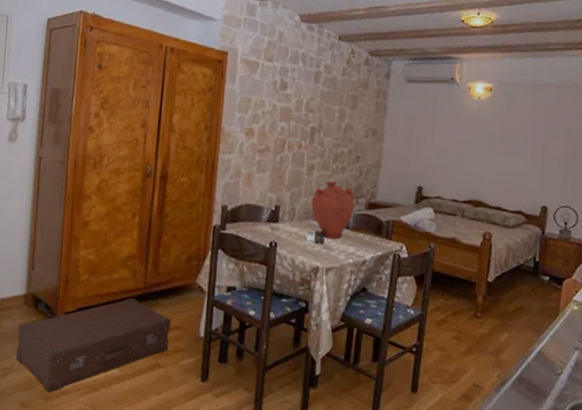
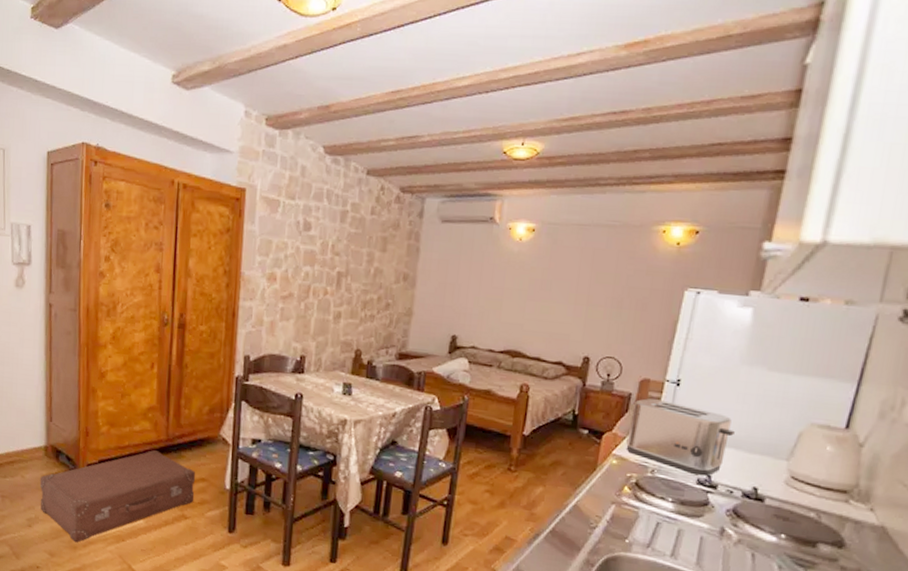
vase: present [311,180,355,240] -> none [338,329,385,391]

